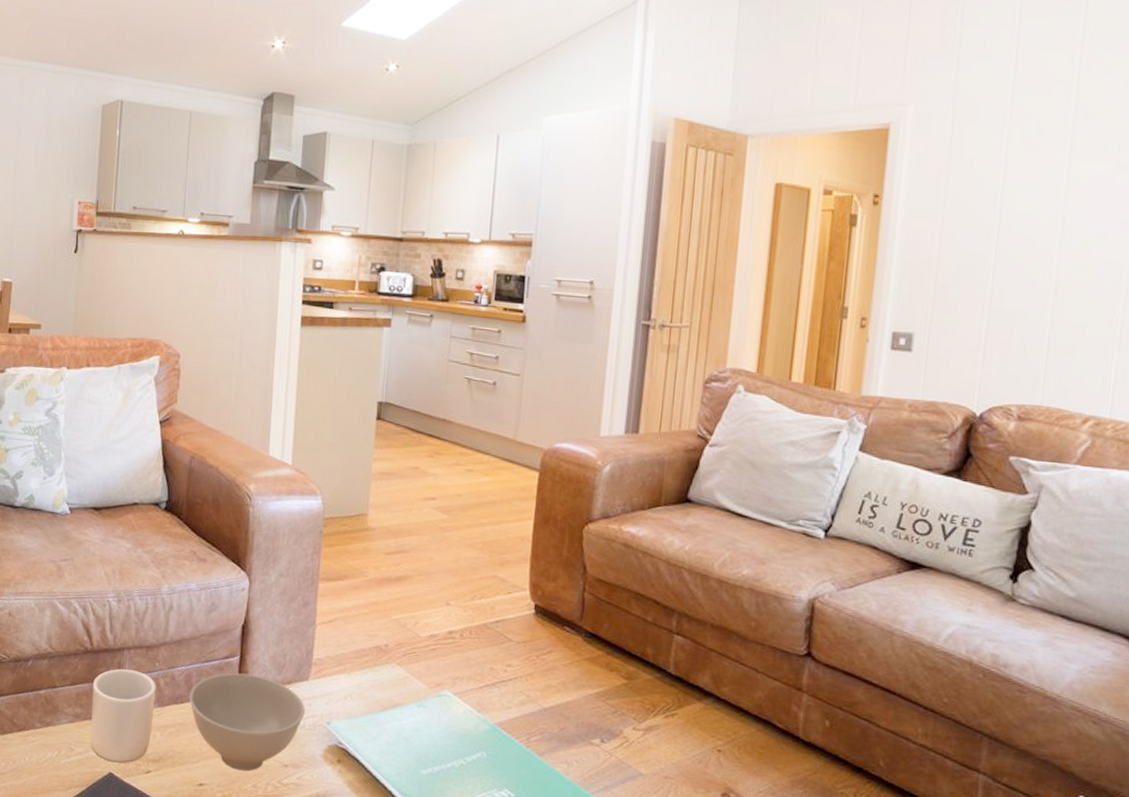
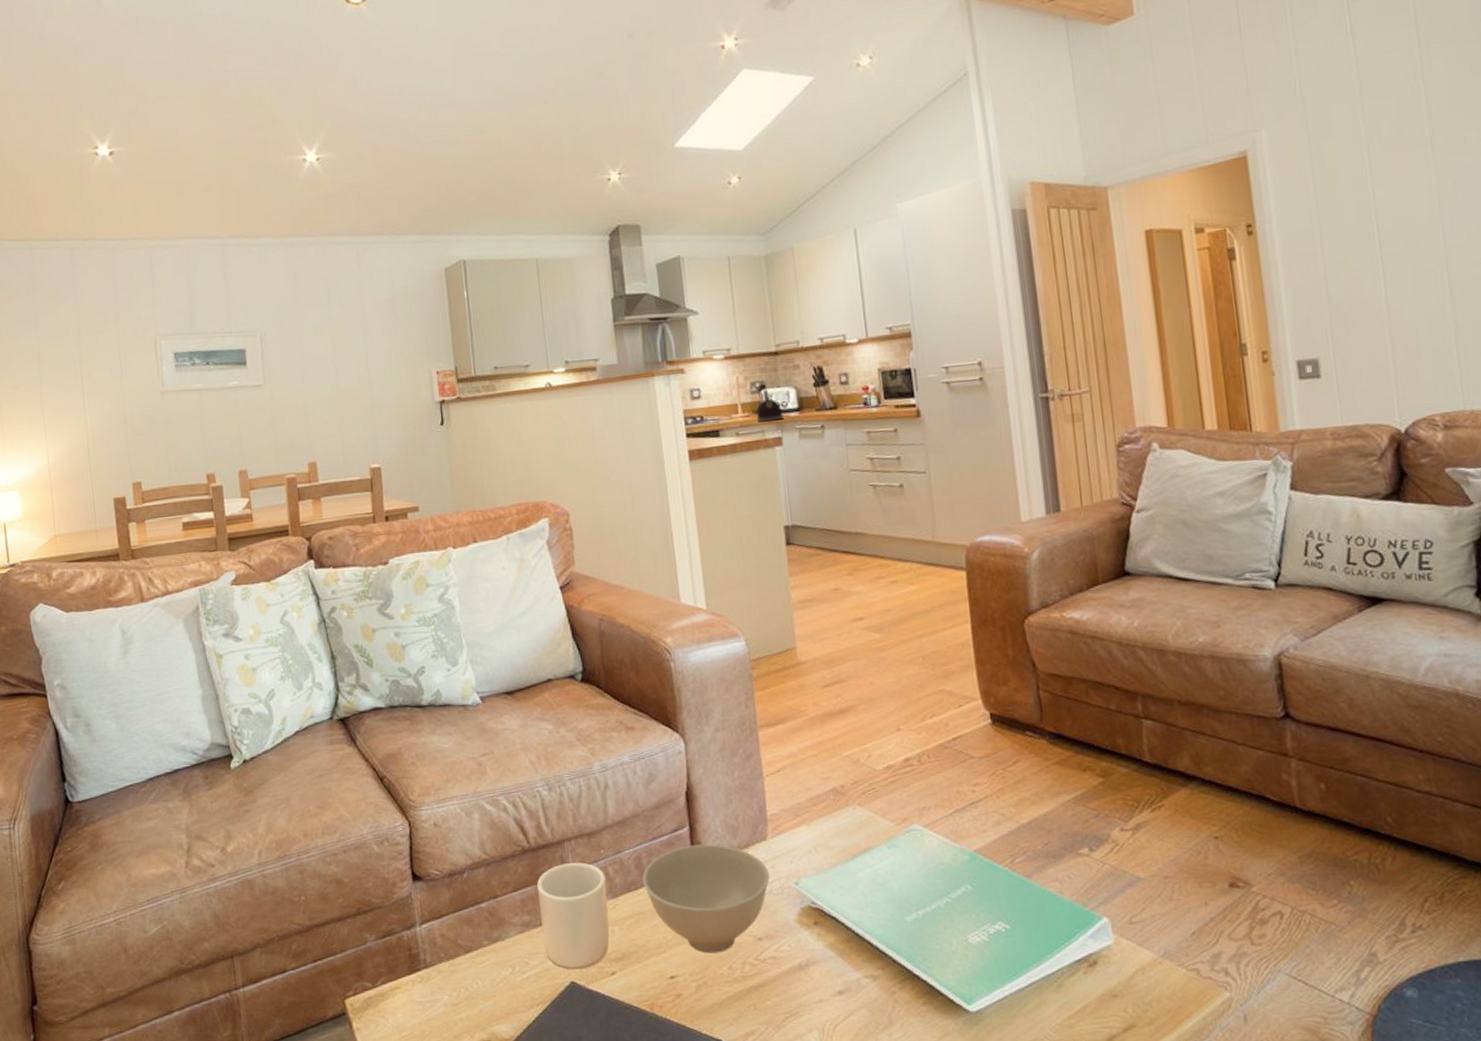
kettle: none [370,271,397,304] -> present [756,389,784,424]

